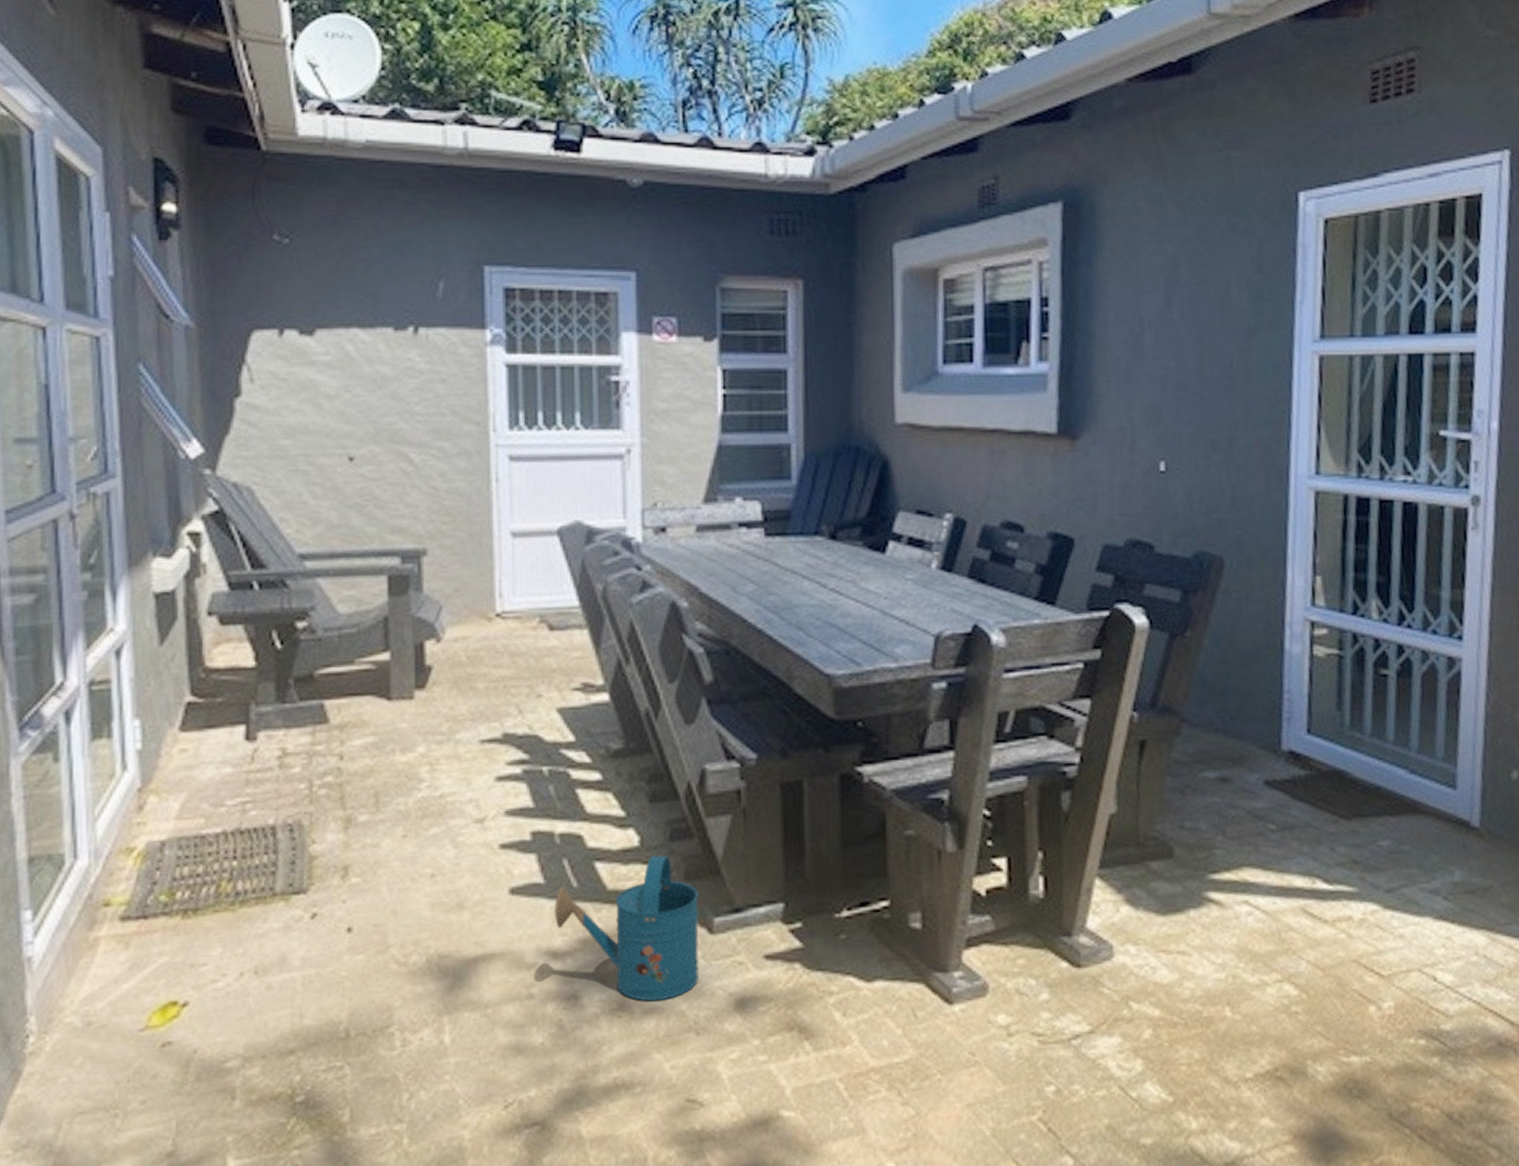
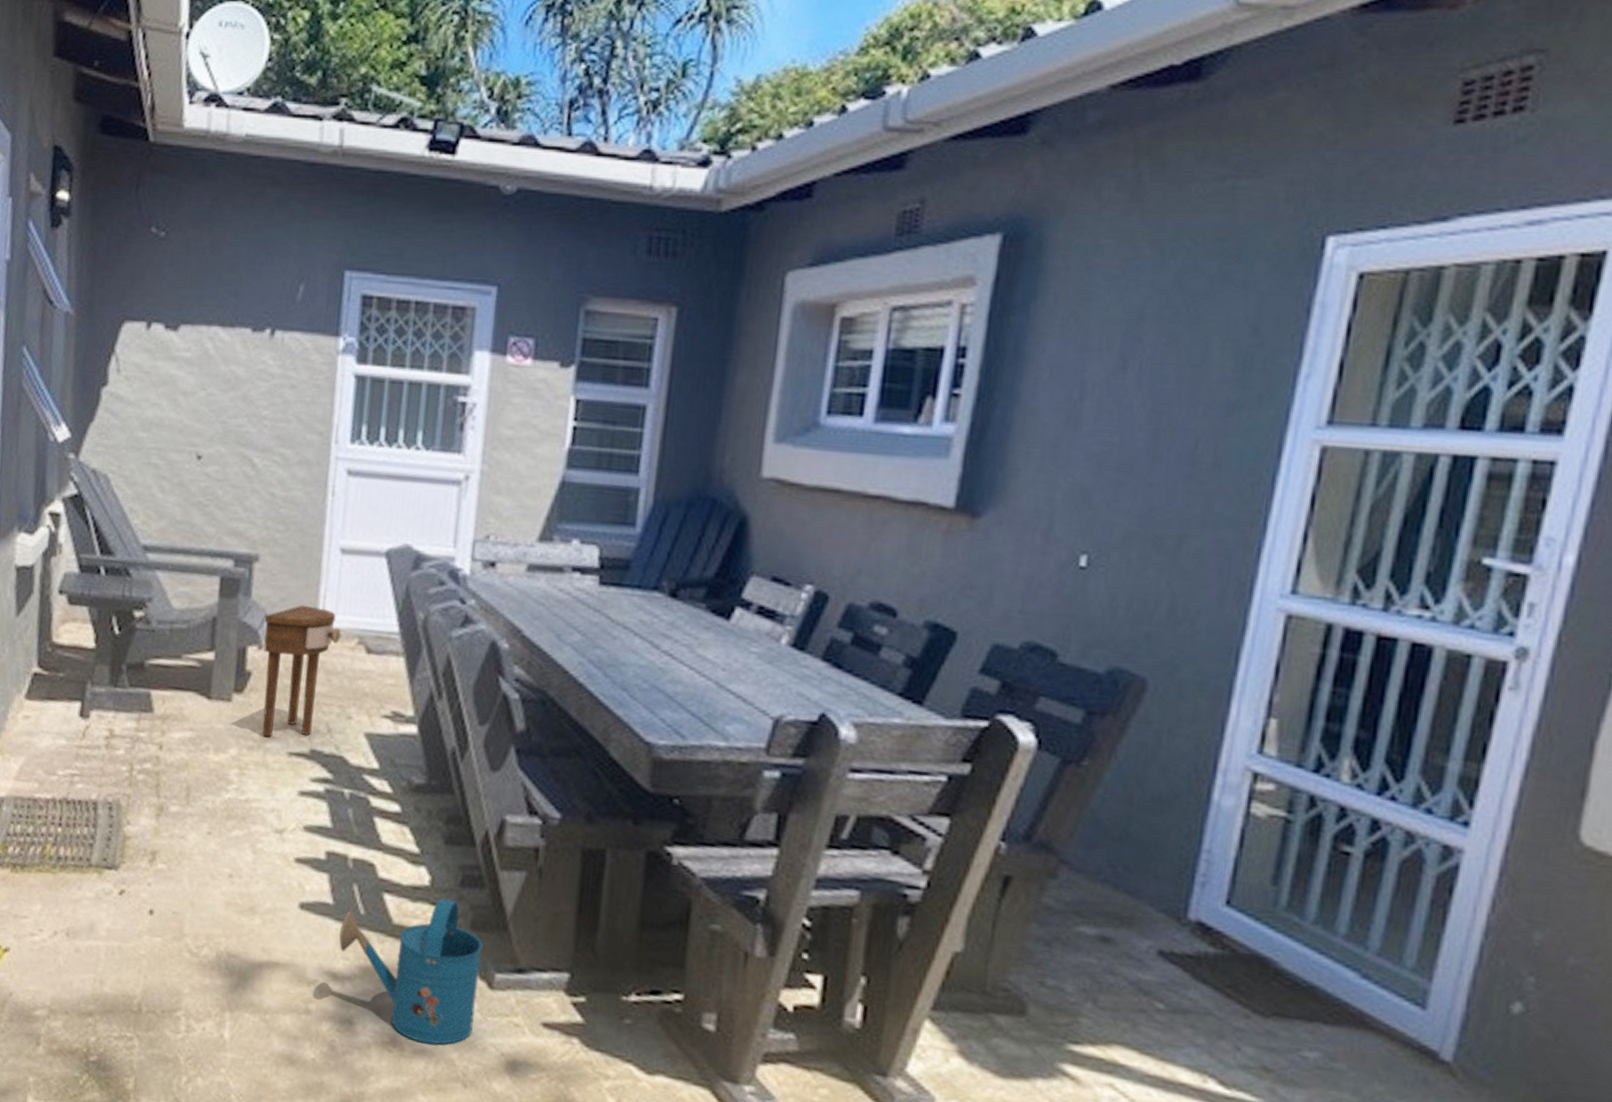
side table: none [439,592,521,729] -> present [262,604,341,738]

